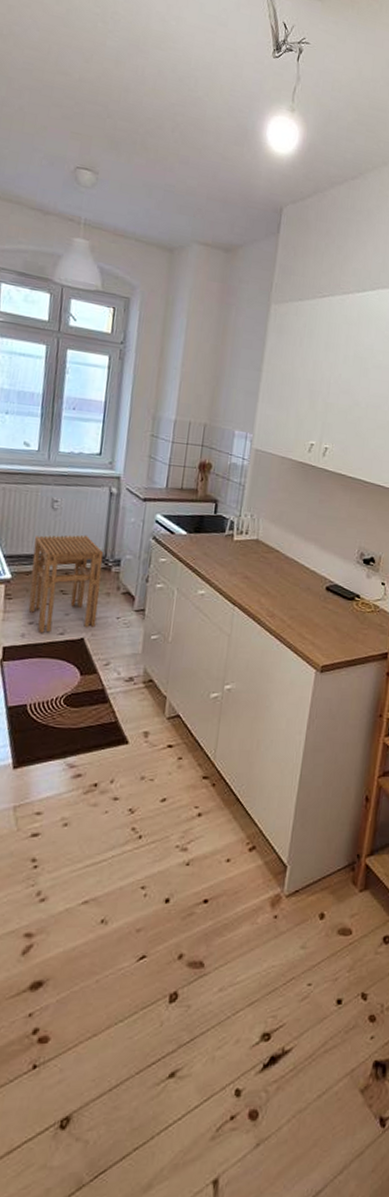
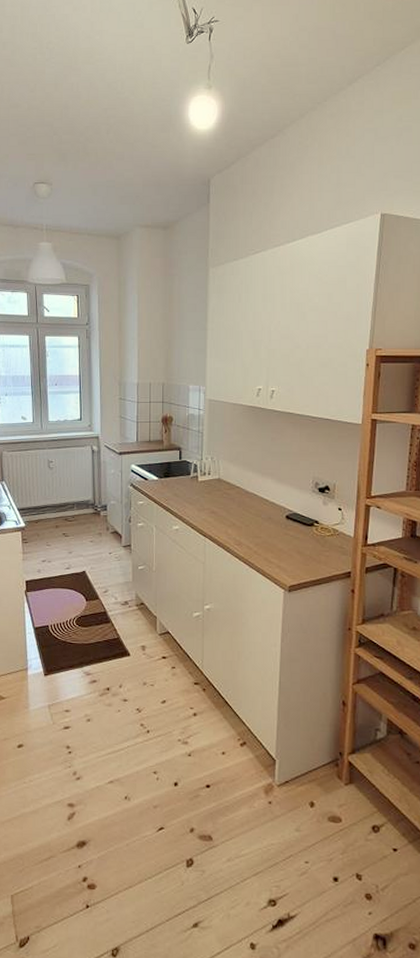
stool: present [28,535,104,633] -> none [39,487,94,568]

